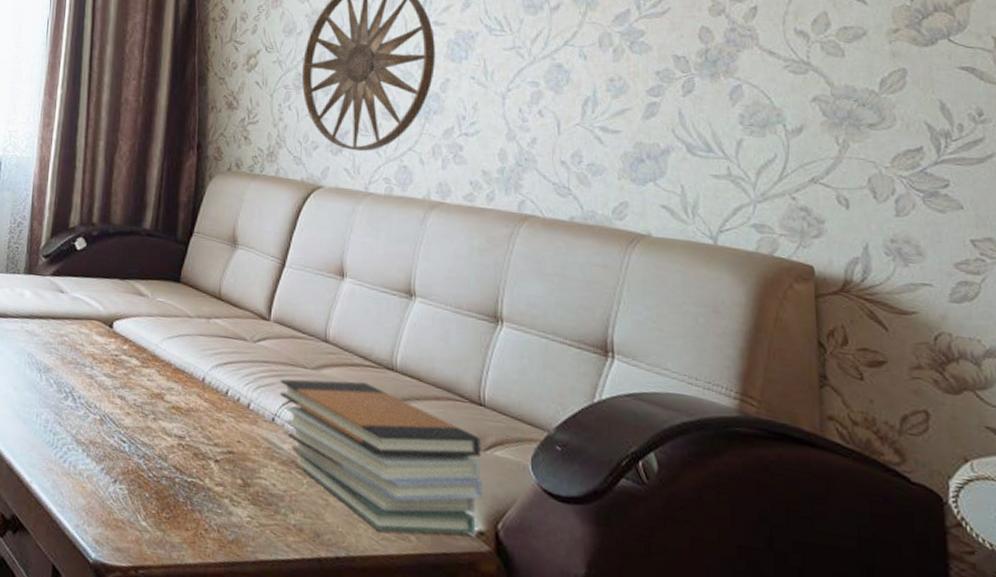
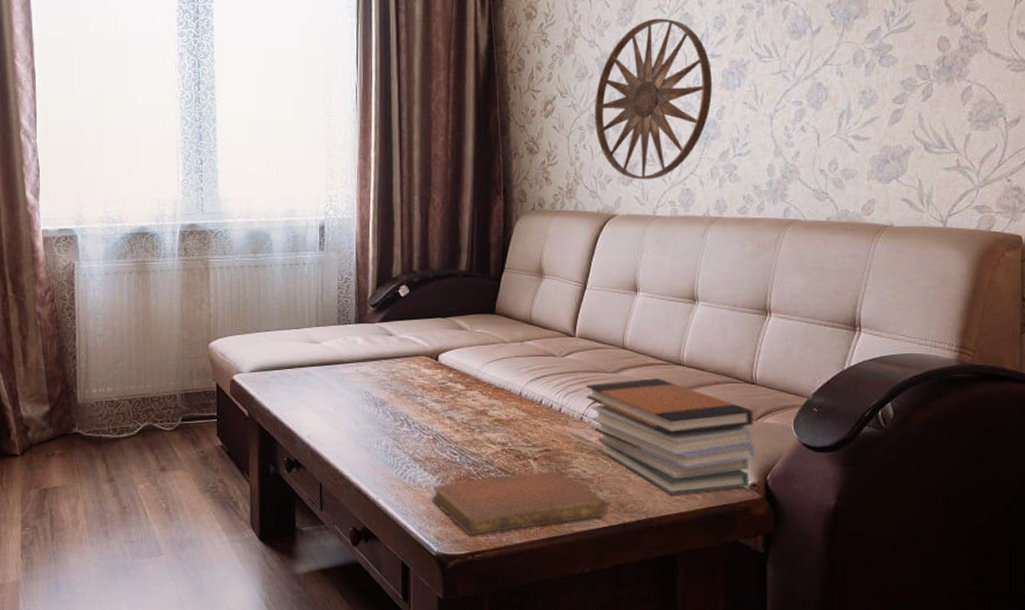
notebook: none [92,474,301,547] -> present [431,470,609,536]

